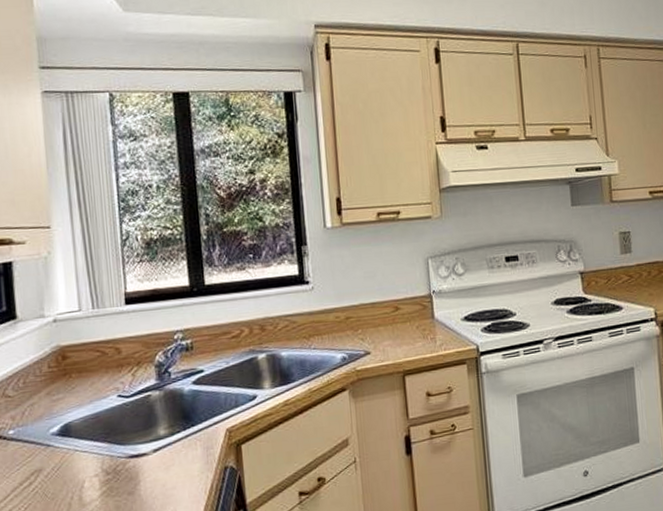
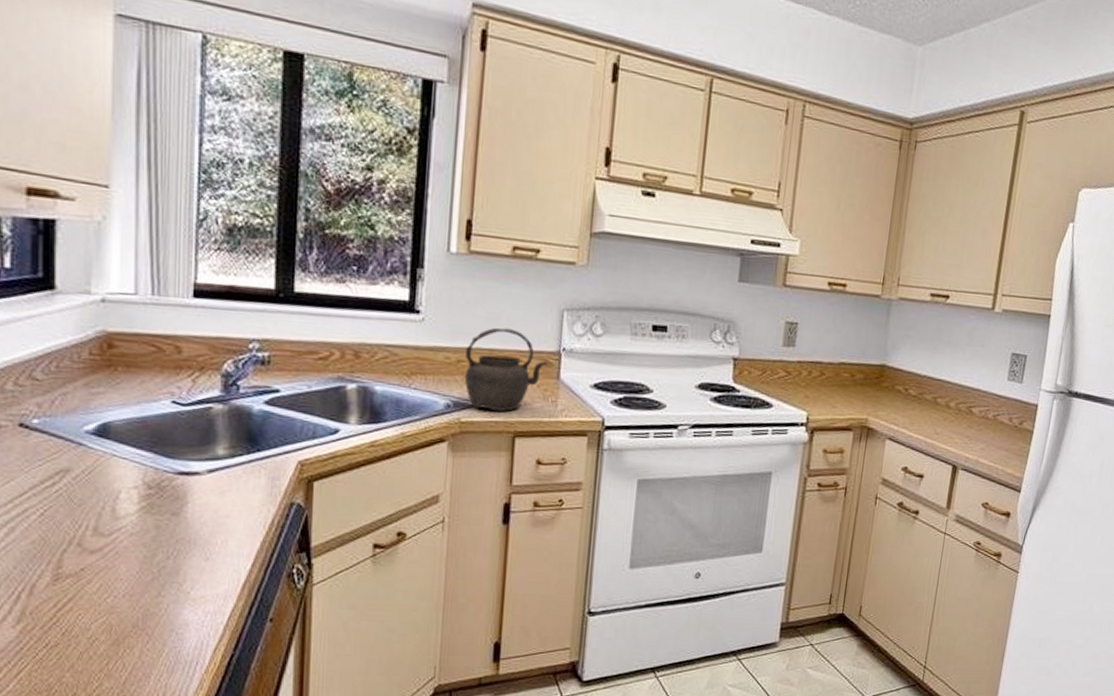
kettle: none [352,282,424,357] -> present [464,327,549,412]

